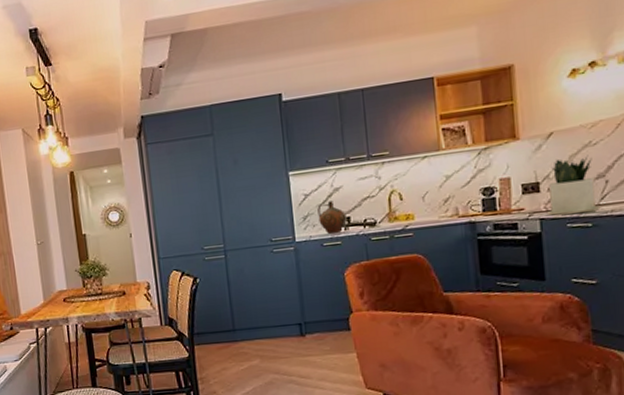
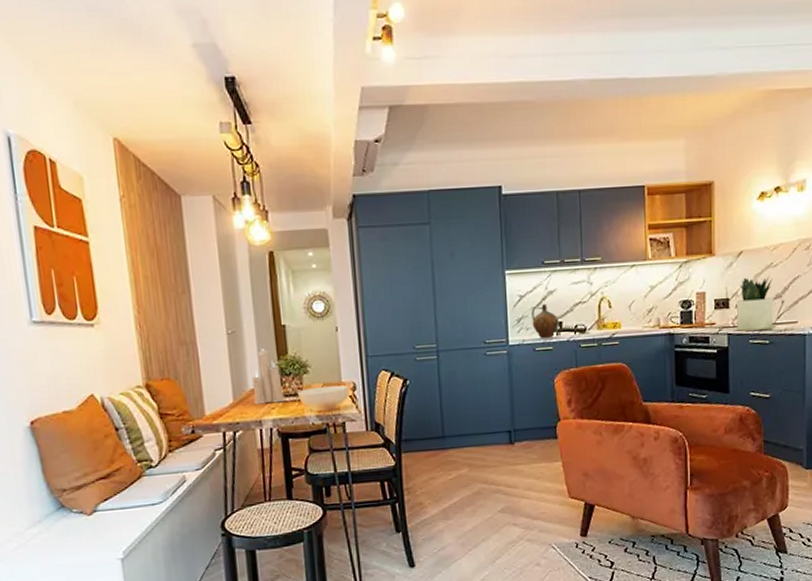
candle: none [59,256,88,304] -> present [252,349,286,405]
bowl: none [97,285,144,309] -> present [297,385,349,412]

